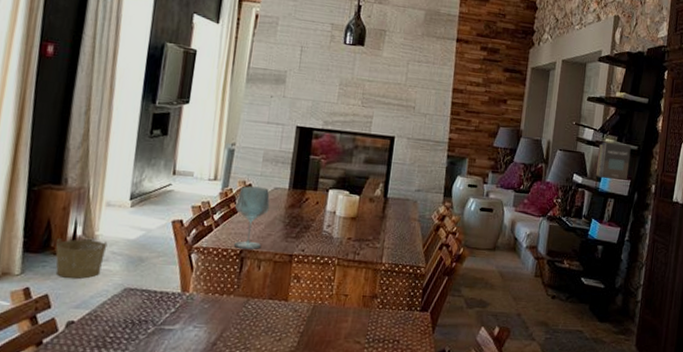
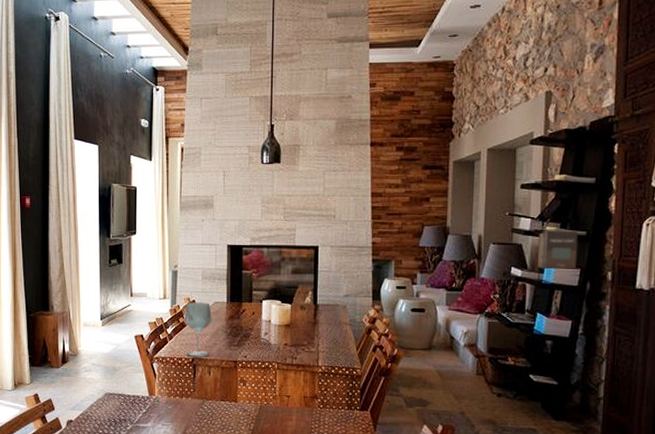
basket: present [55,238,108,279] -> none [52,354,88,386]

